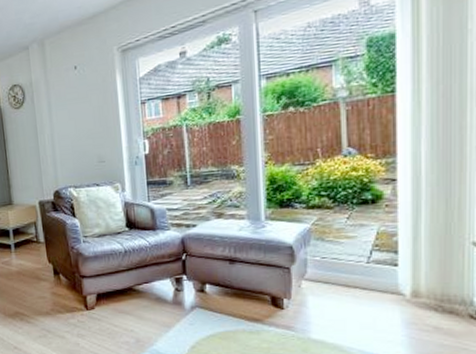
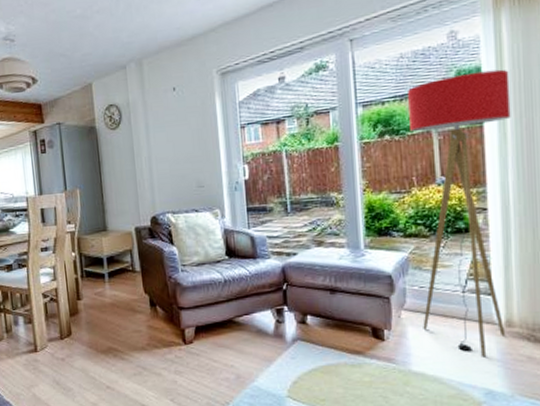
floor lamp: none [315,34,427,327] -> present [408,69,511,357]

